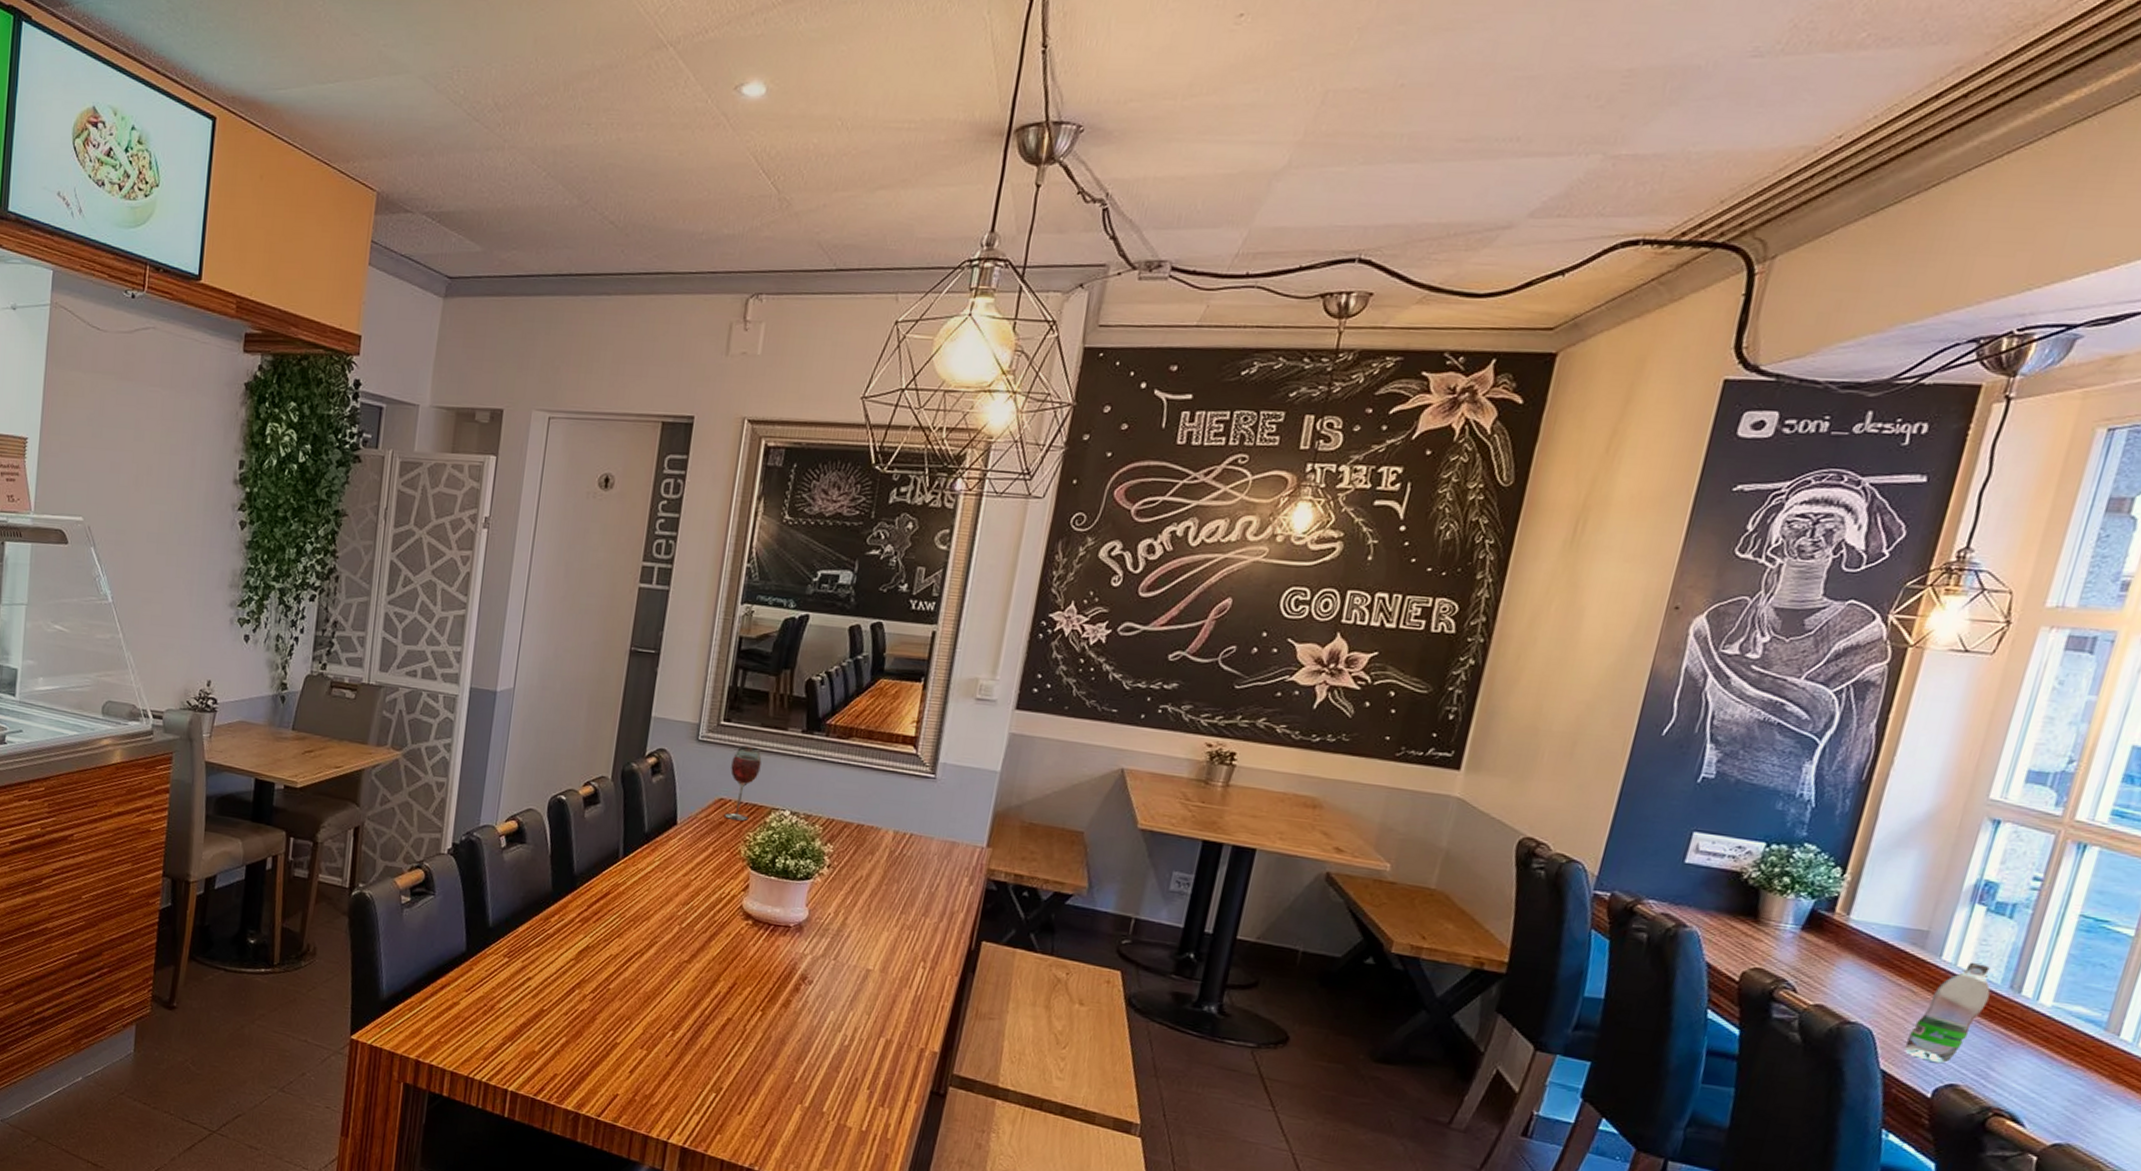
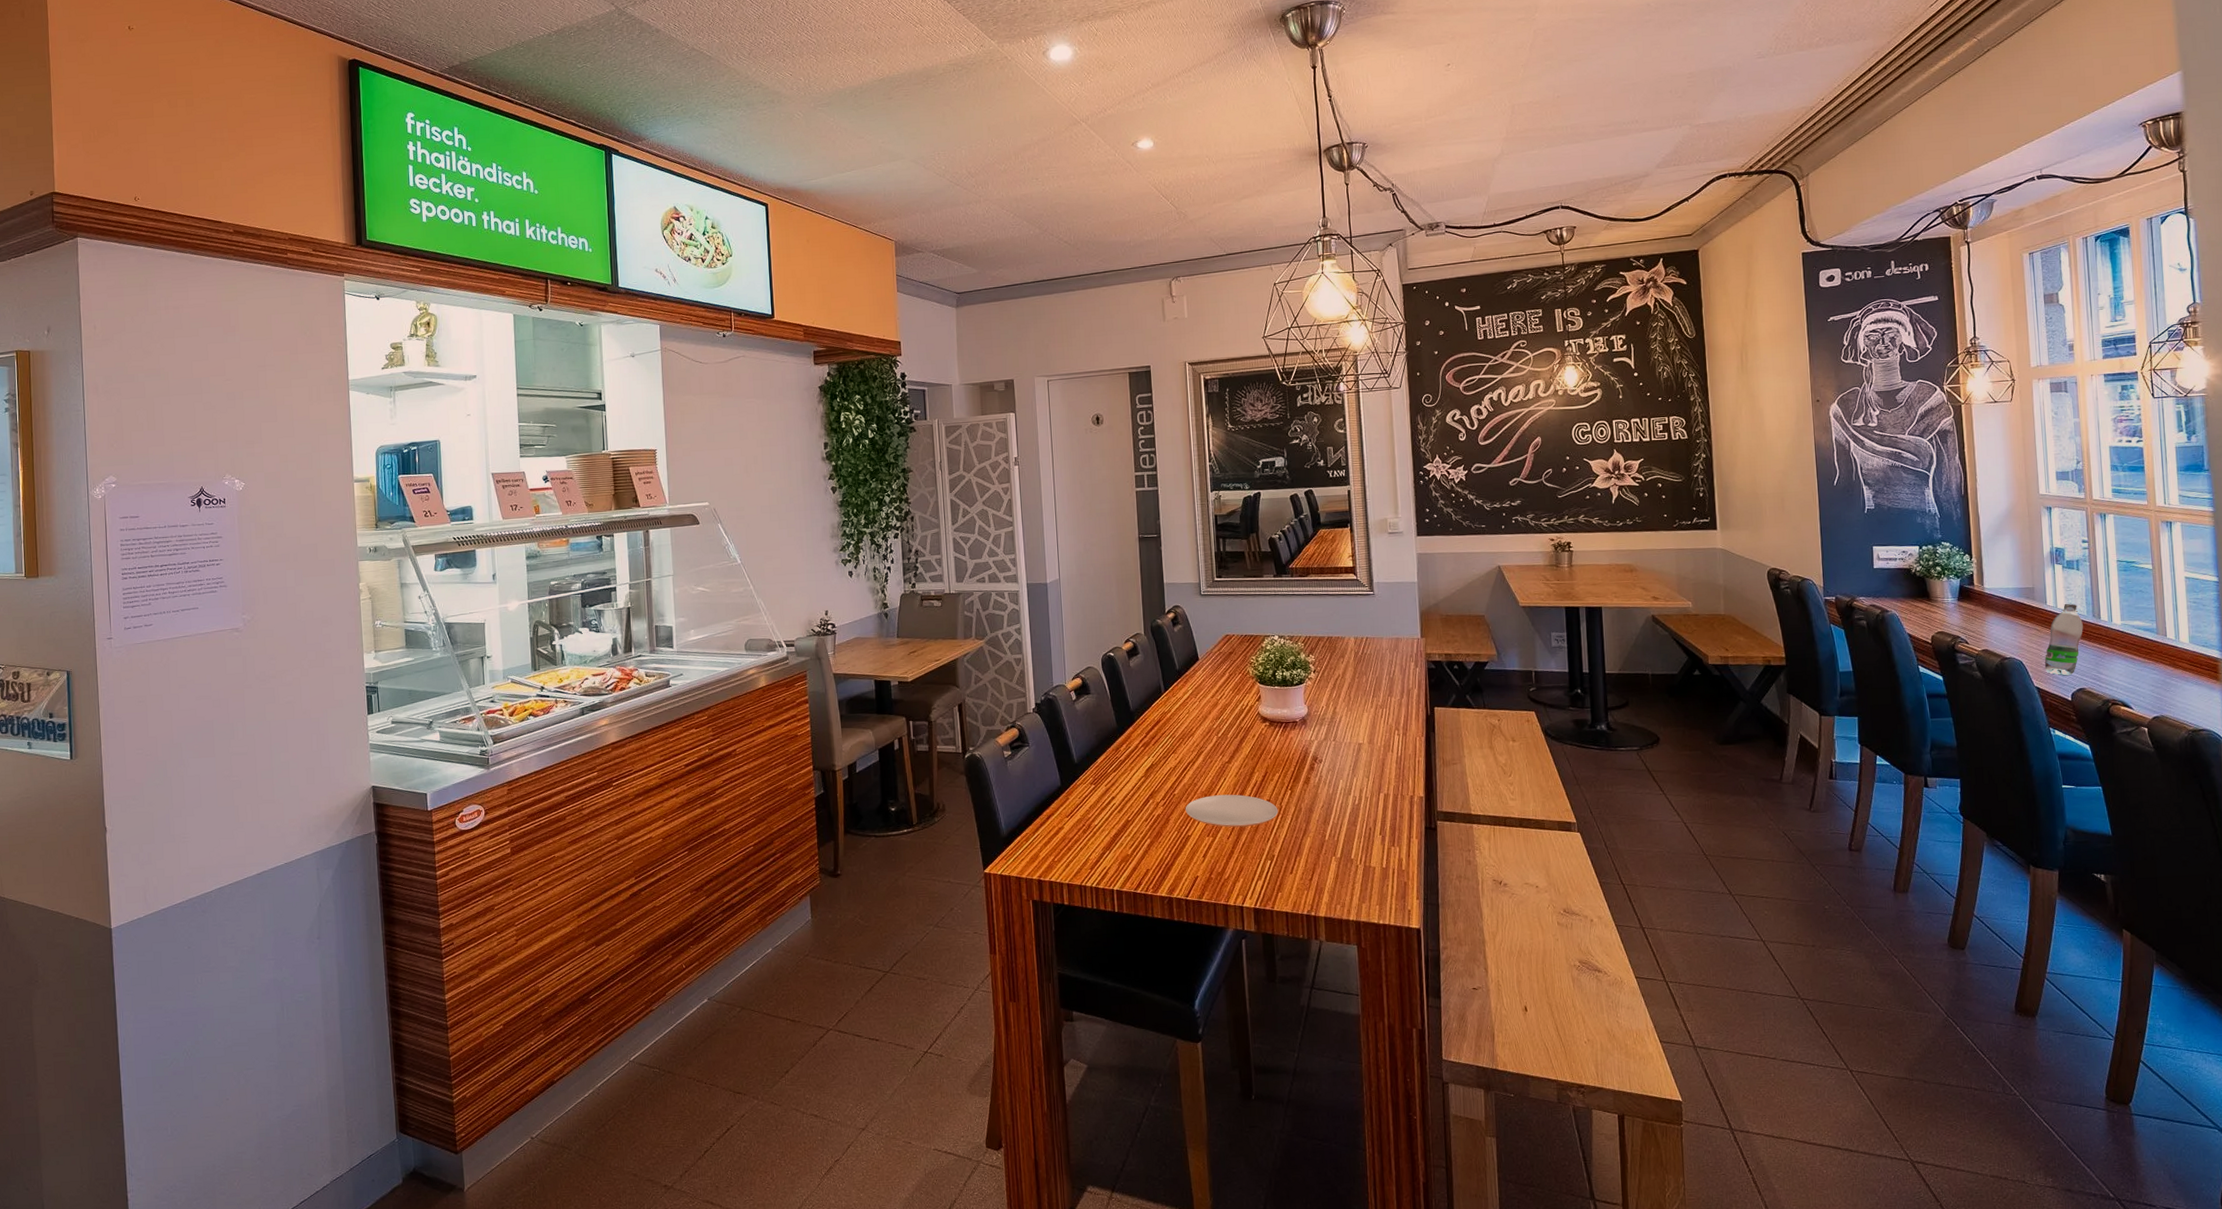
plate: none [618,998,740,1048] -> present [1185,794,1279,828]
wineglass: present [724,745,762,821] -> none [1228,593,1250,649]

